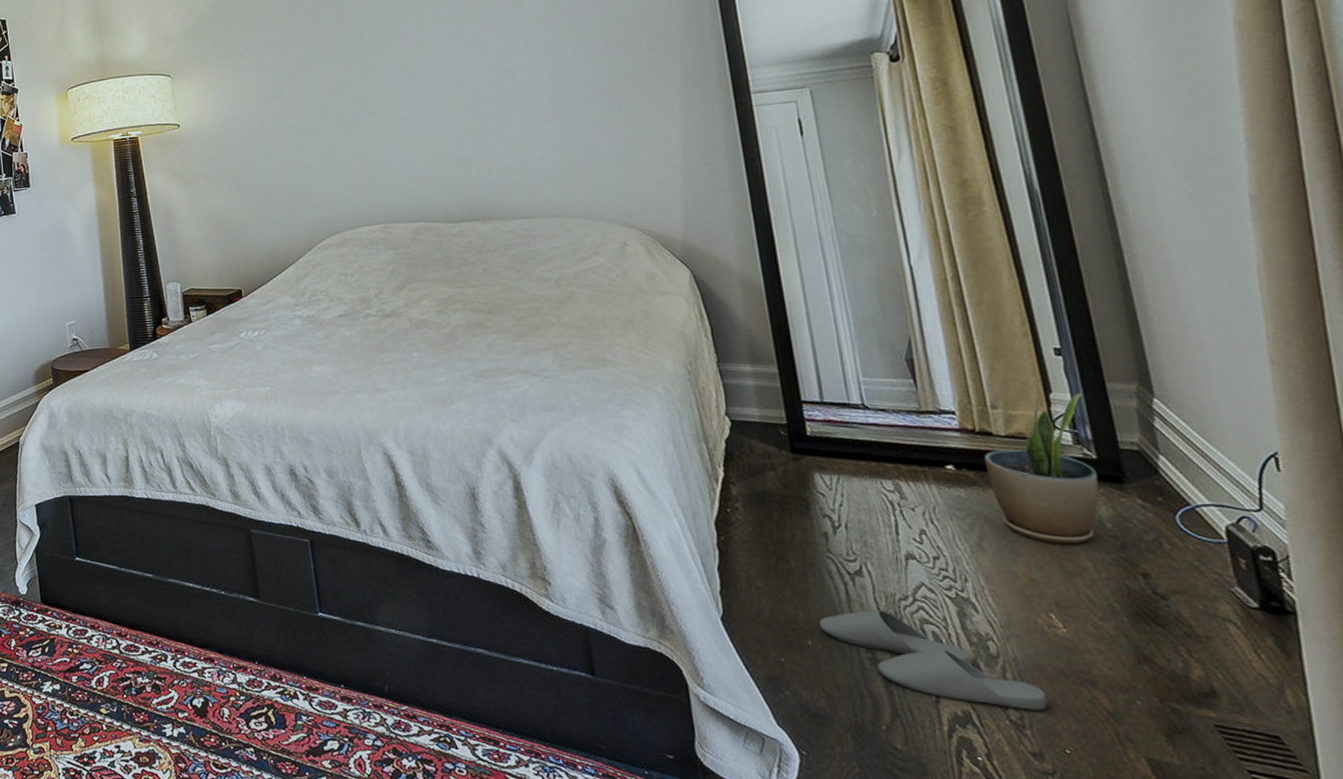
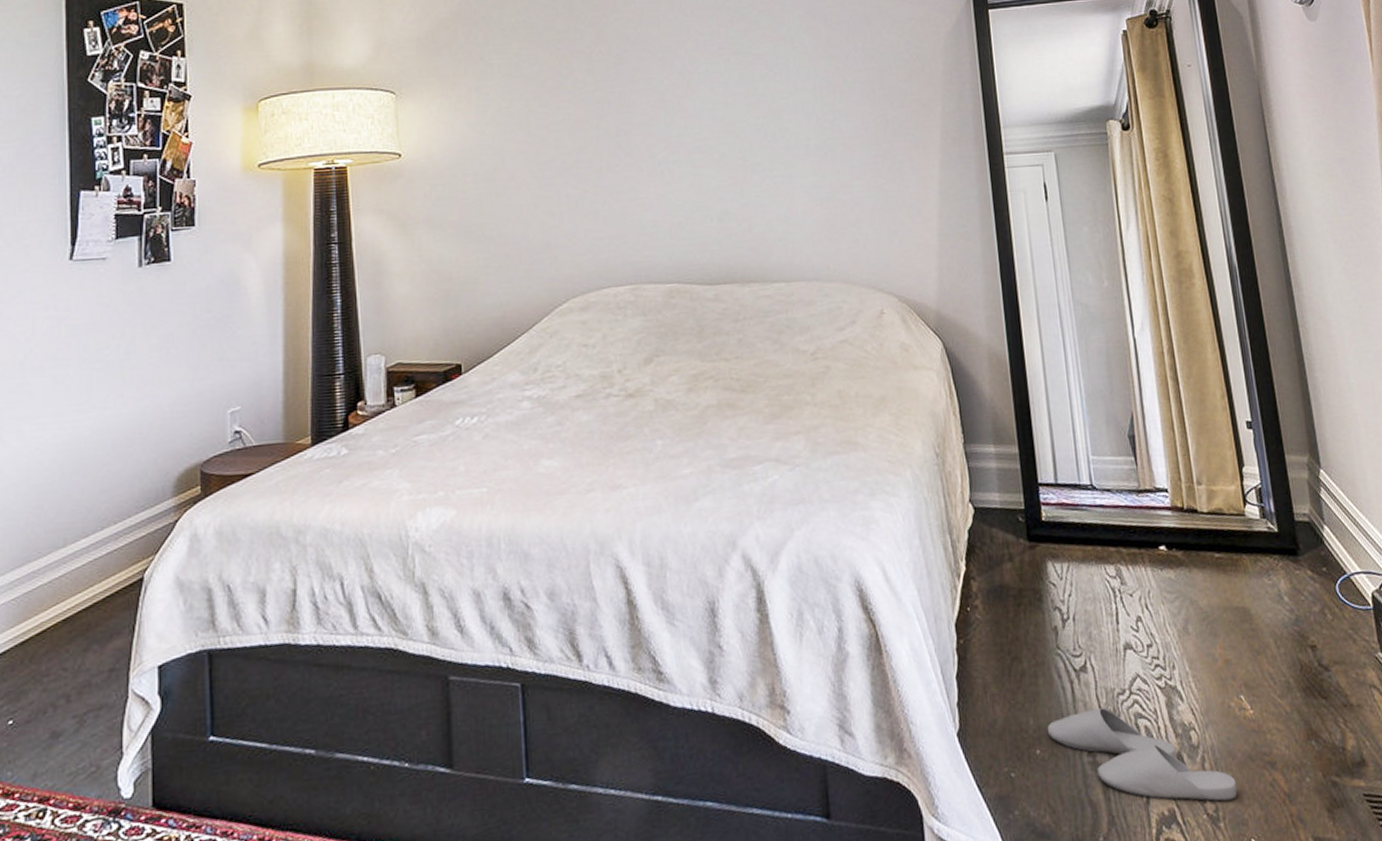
potted plant: present [984,393,1099,544] -> none [1190,466,1280,622]

